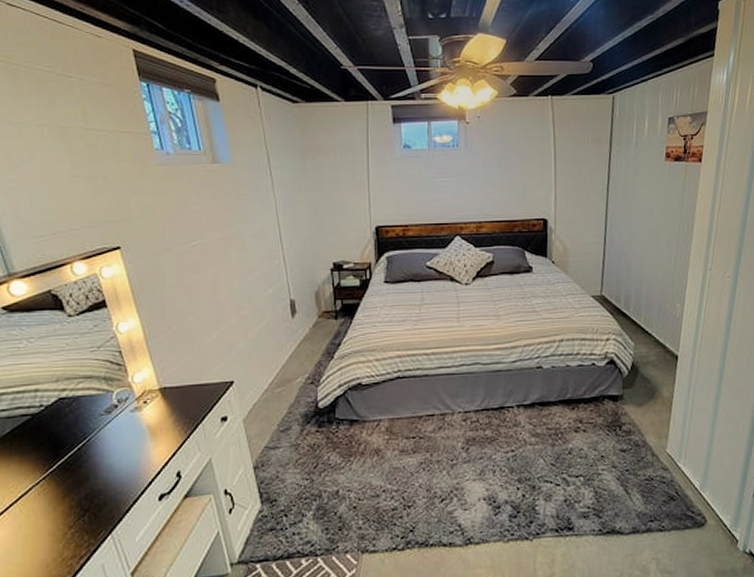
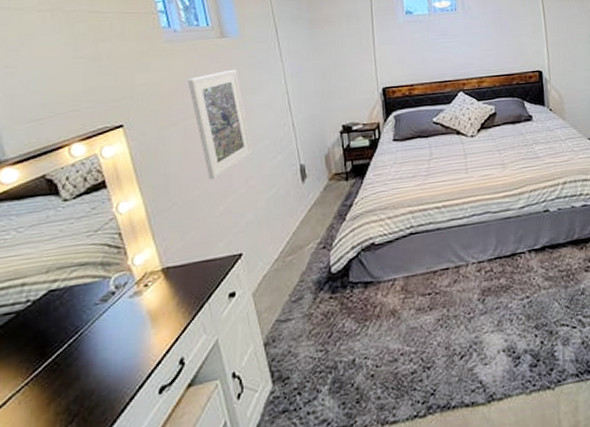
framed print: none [181,197,244,308] -> present [188,69,253,180]

